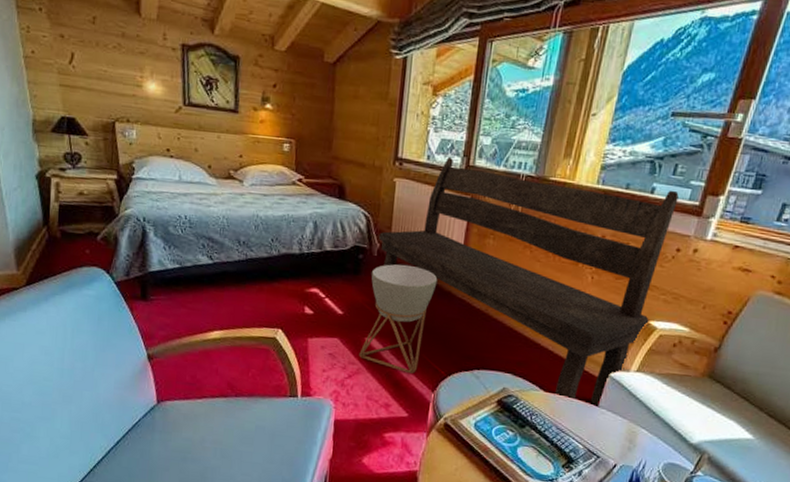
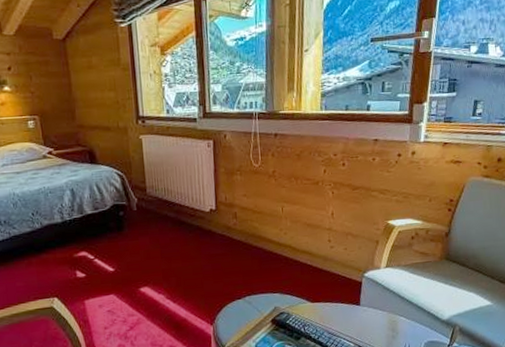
planter: present [359,264,438,373] -> none [134,213,197,313]
bench: present [378,158,679,408] -> none [135,104,391,306]

